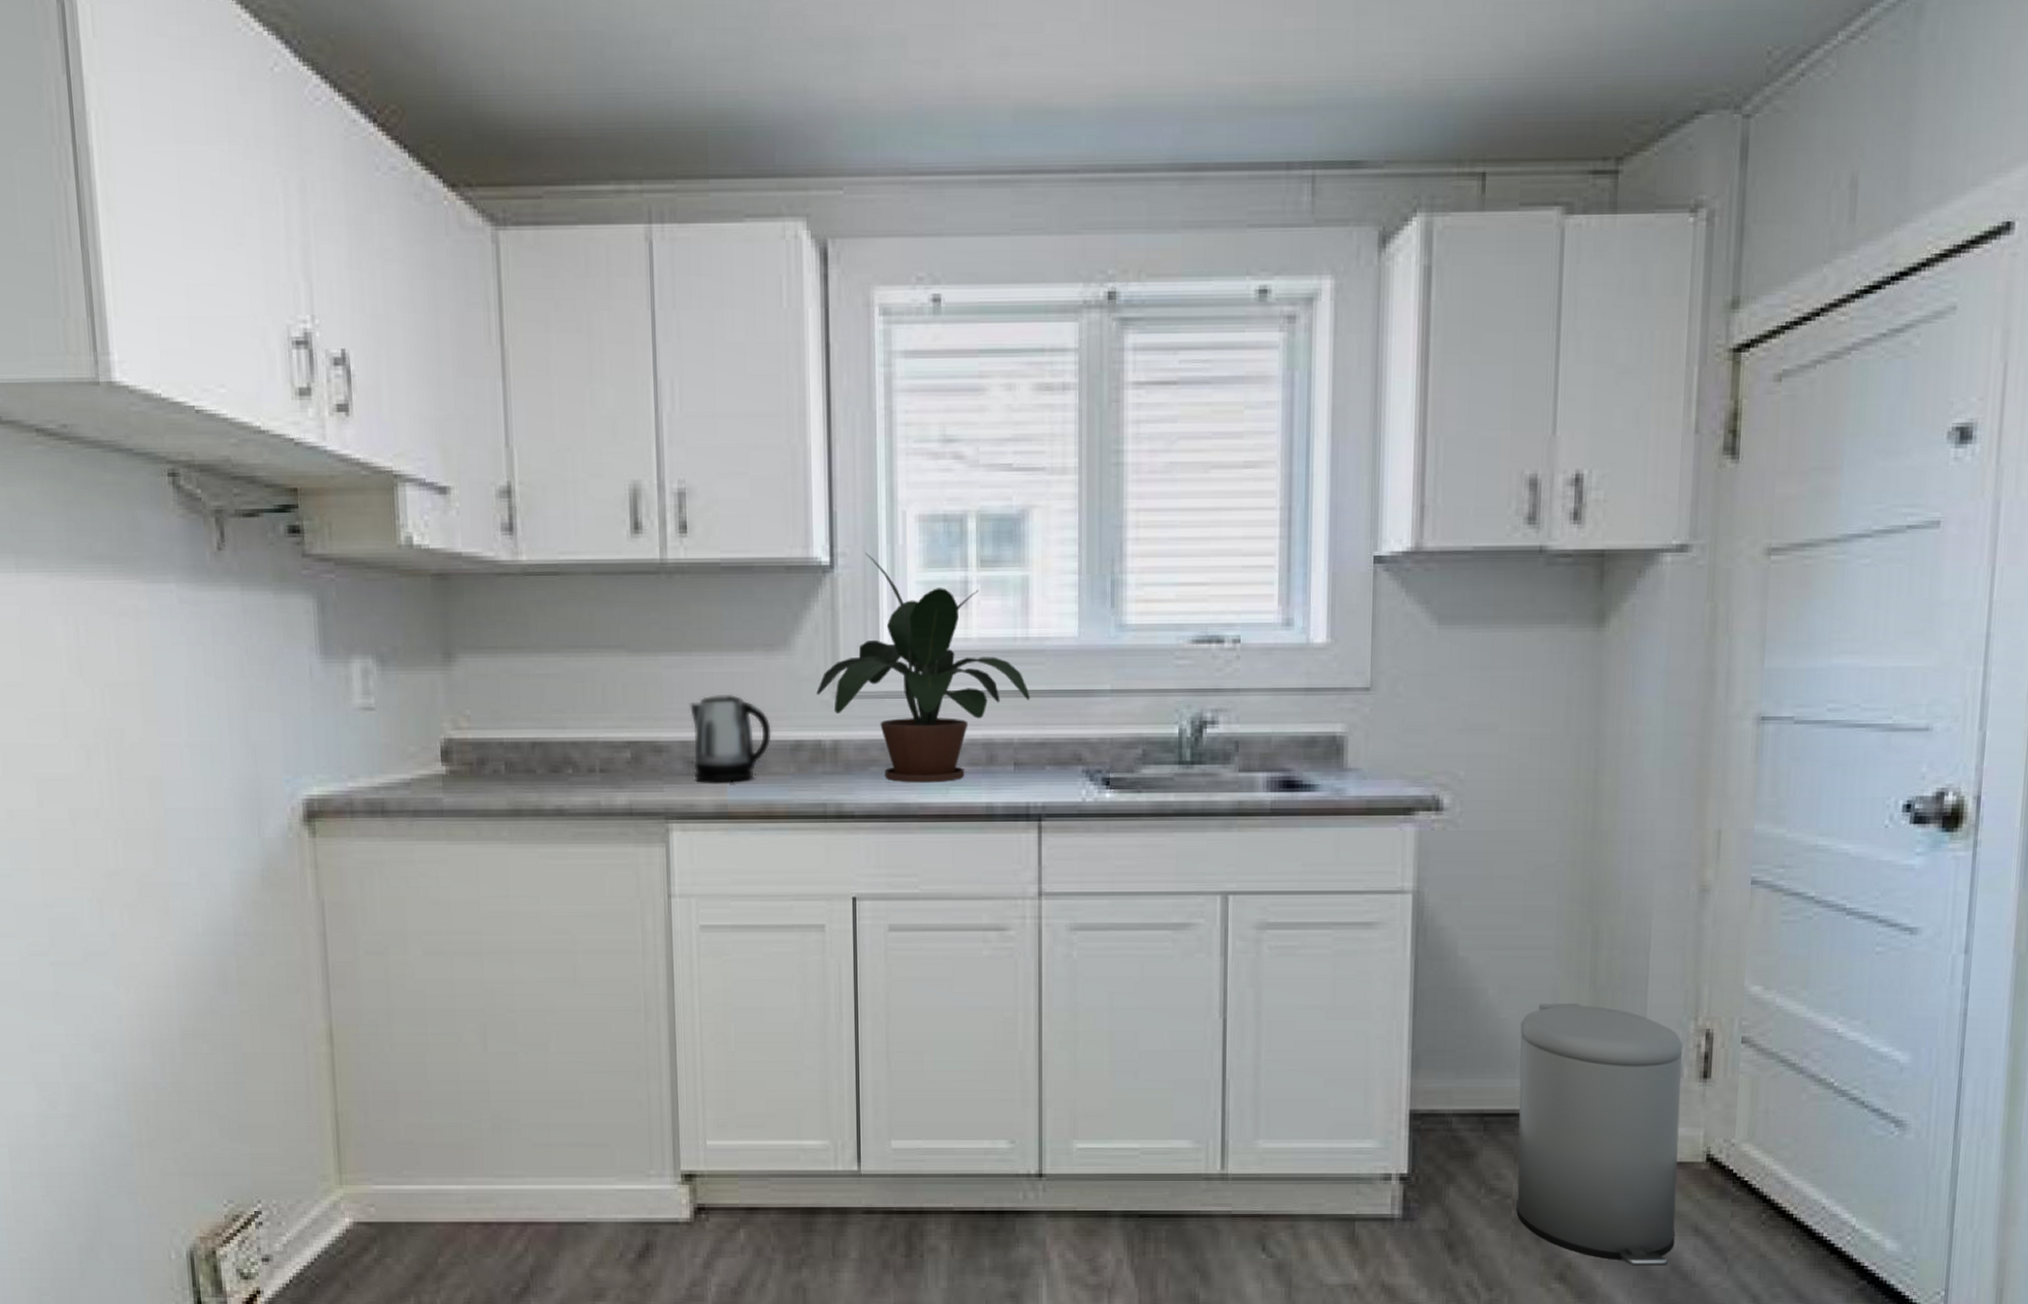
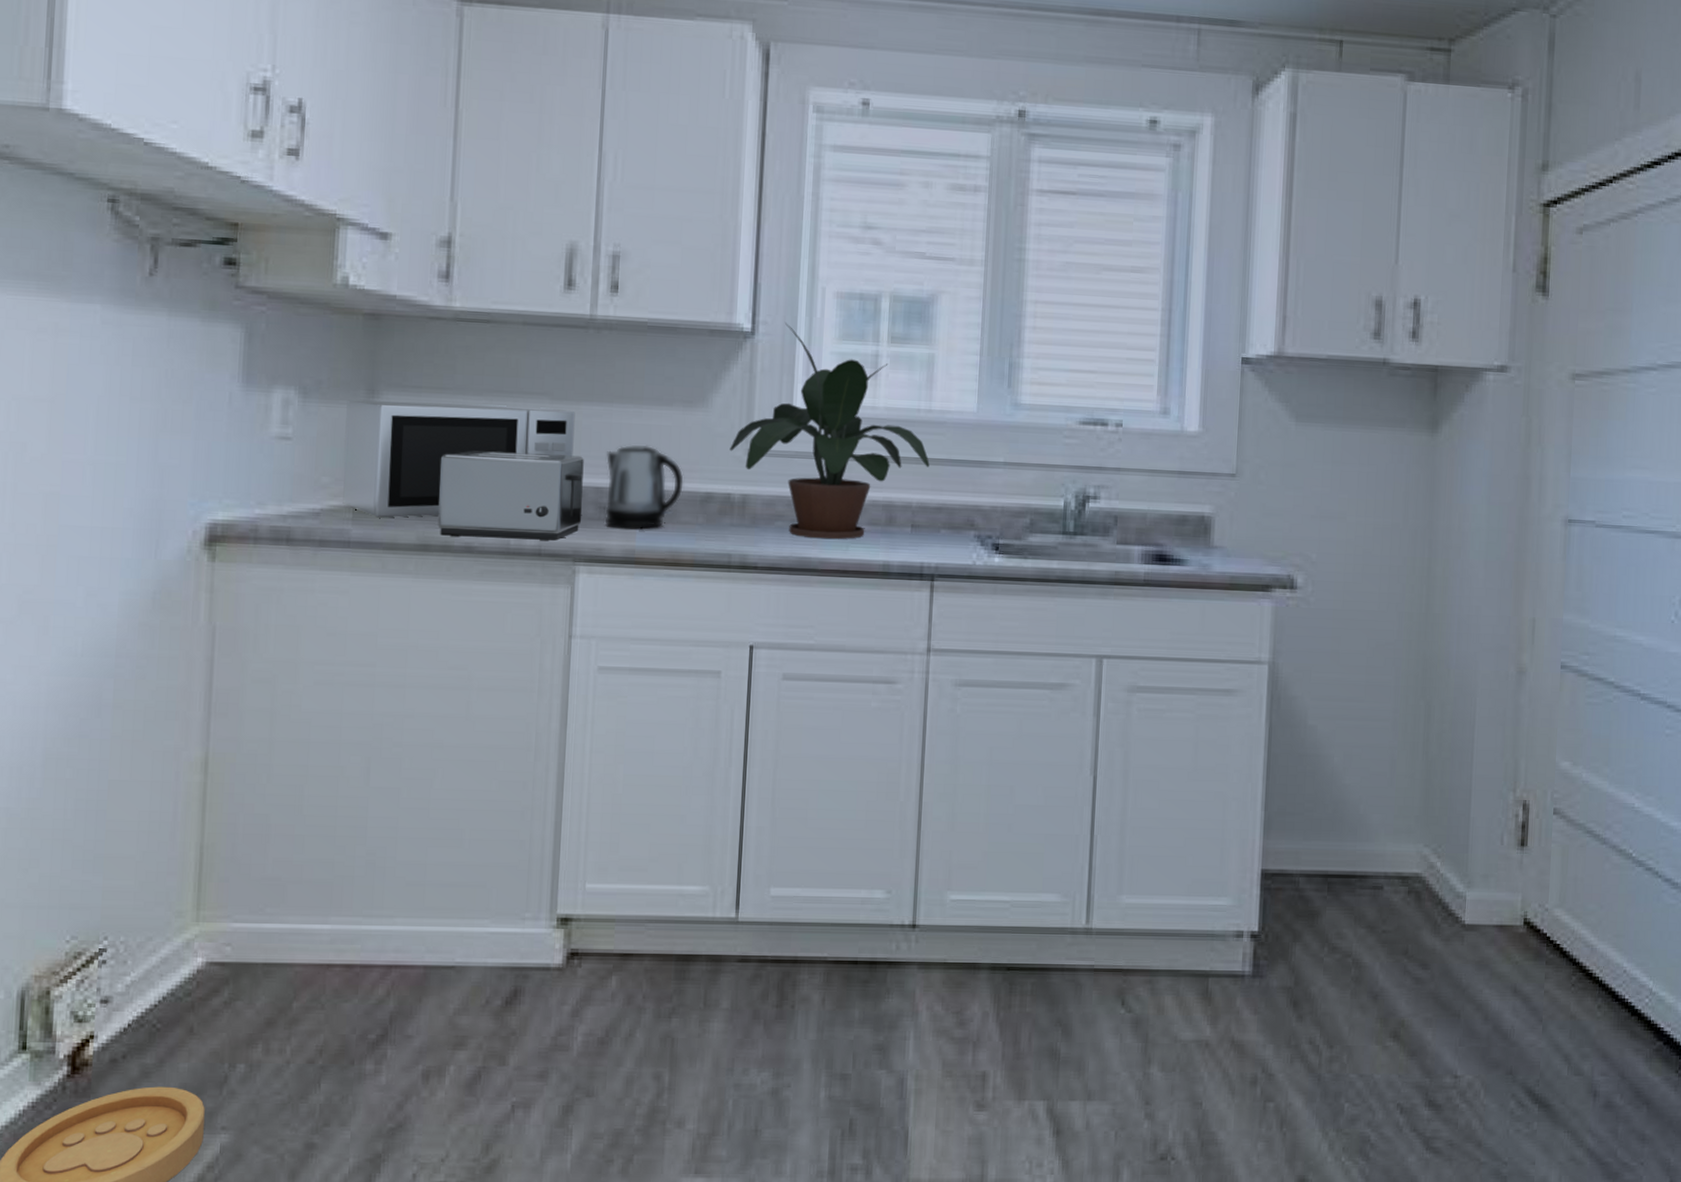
microwave: none [424,661,656,785] -> present [343,400,575,518]
toaster: none [523,709,671,801] -> present [438,450,584,542]
pedal bin: present [1516,1003,1683,1266] -> none [1356,772,1503,1025]

